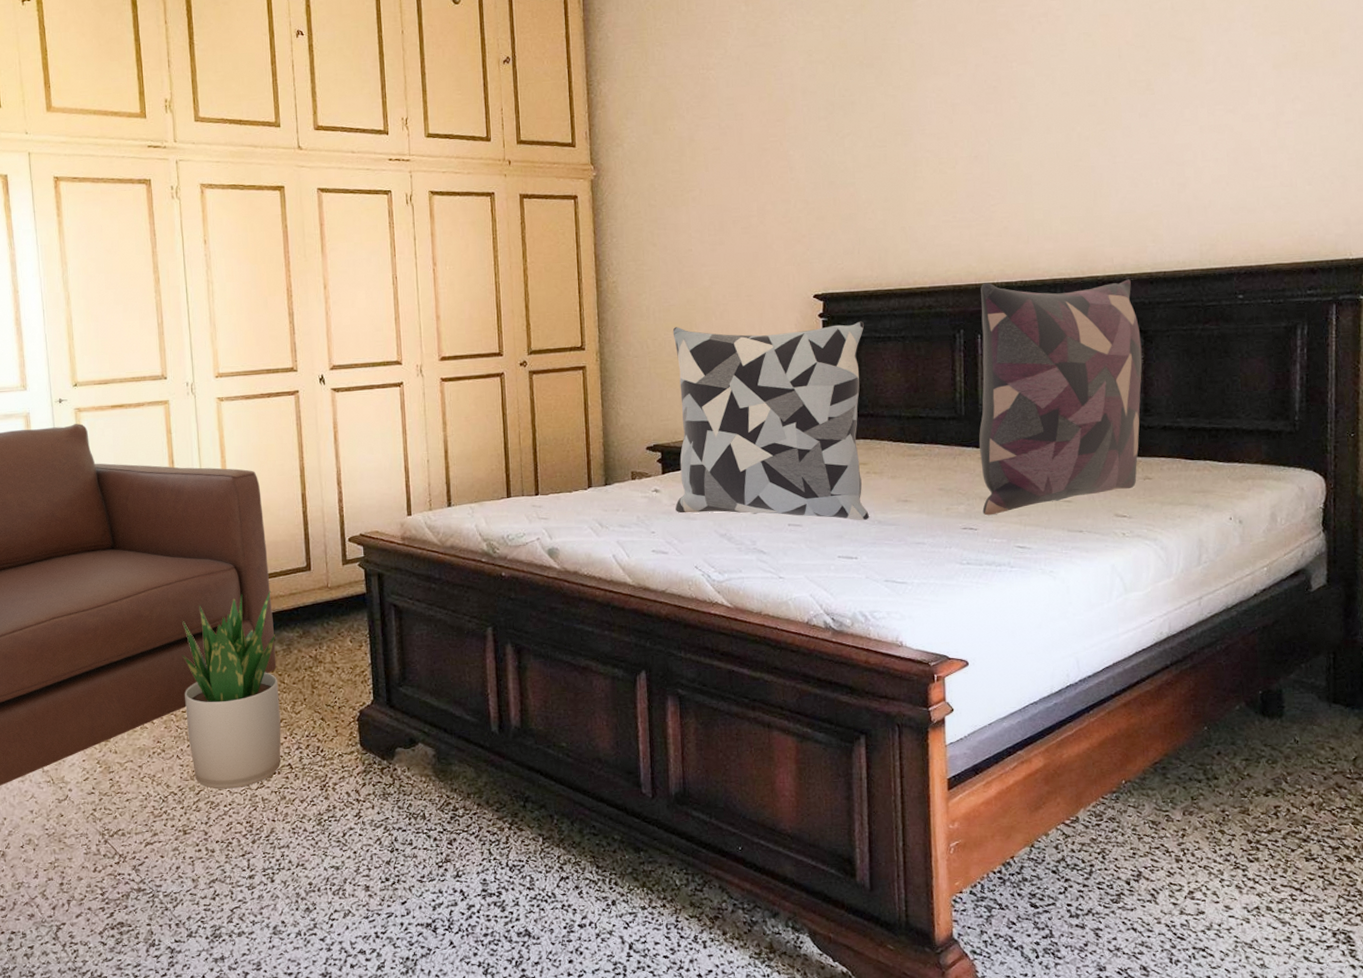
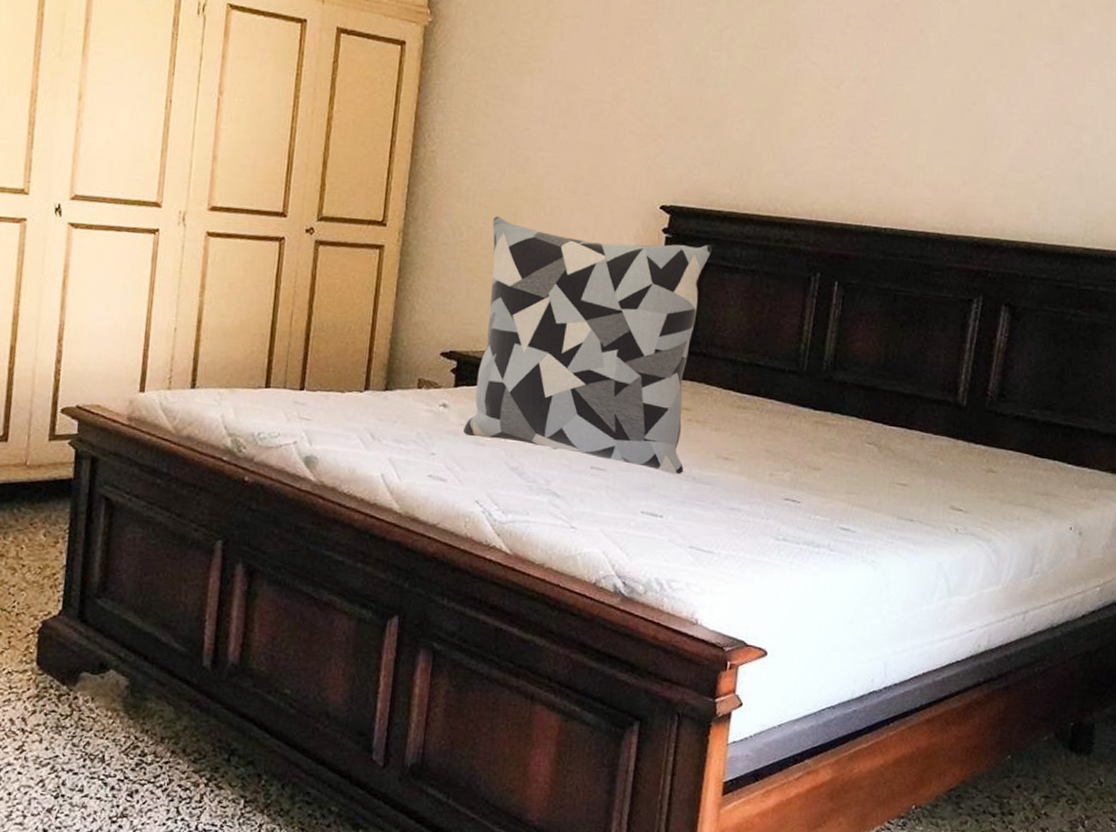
pillow: present [979,279,1142,516] -> none [809,224,1009,489]

